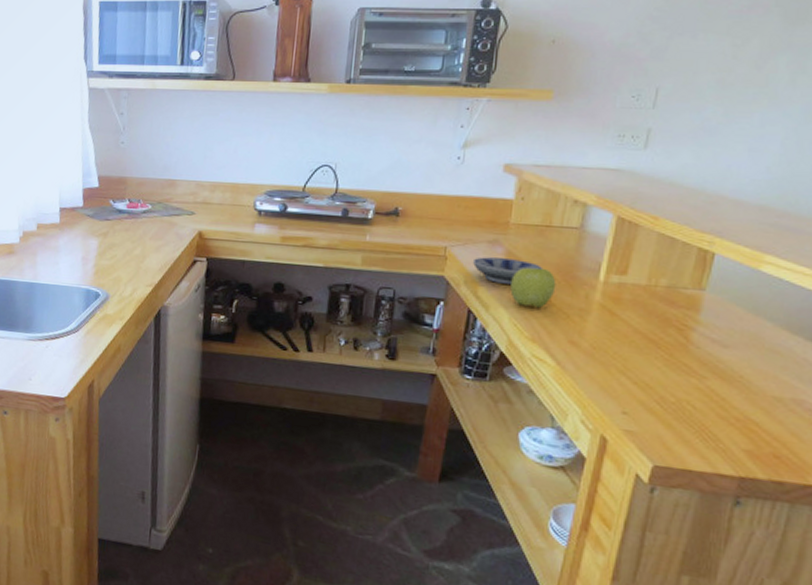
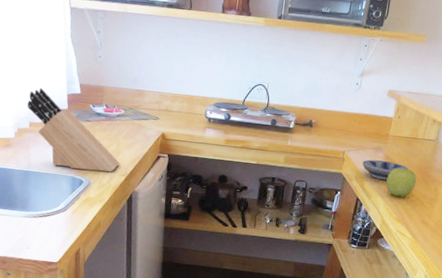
knife block: none [35,183,145,283] -> present [27,88,120,173]

